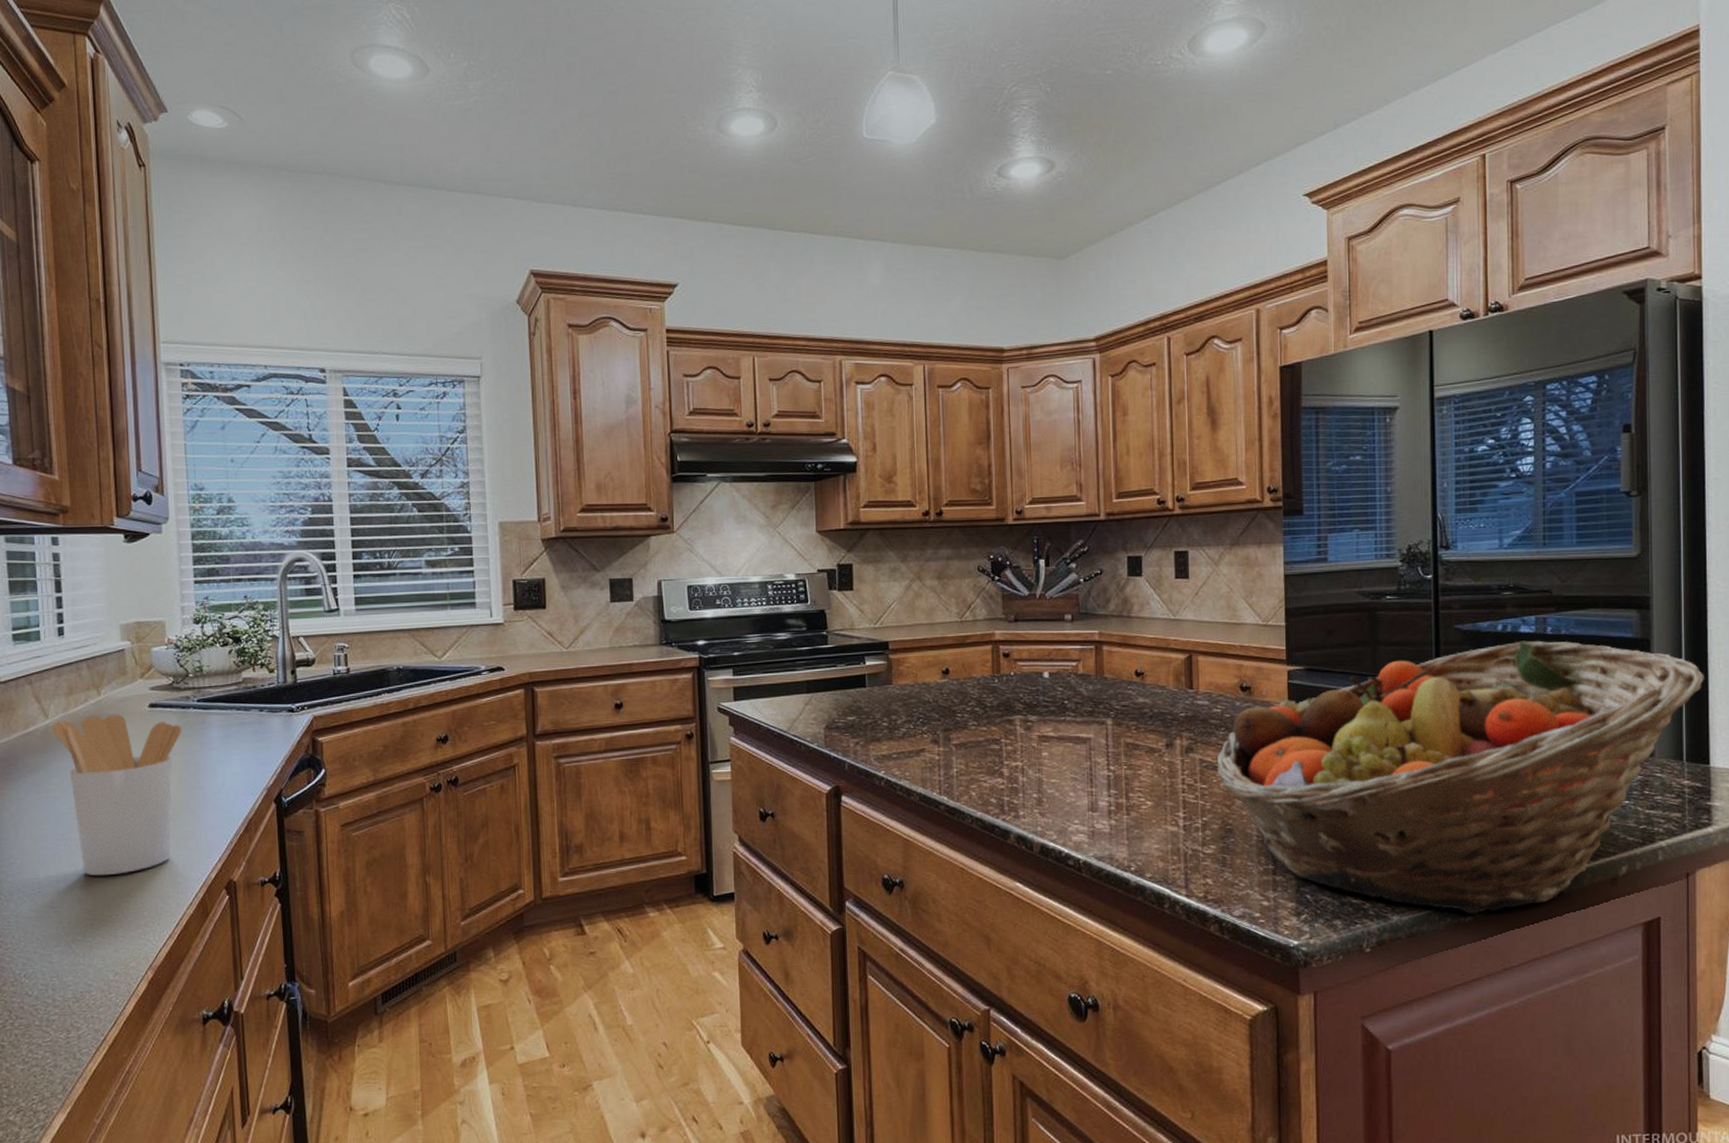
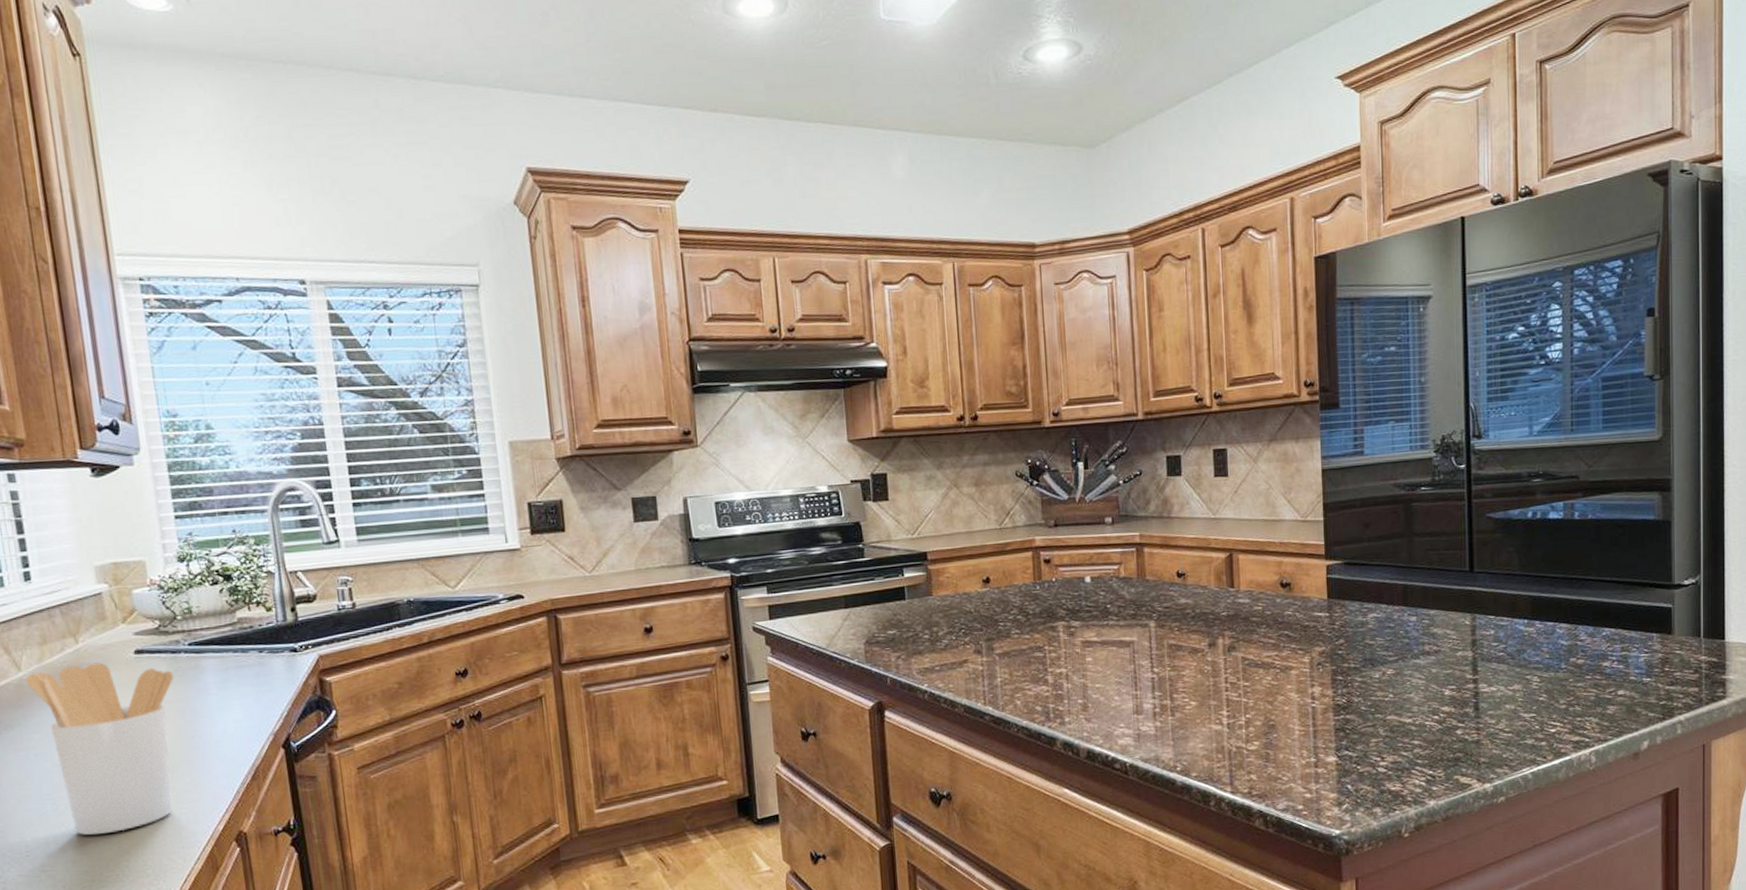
fruit basket: present [1216,640,1704,915] -> none [1258,525,1721,795]

